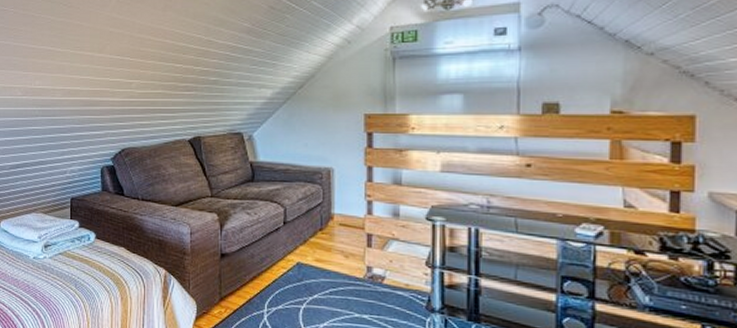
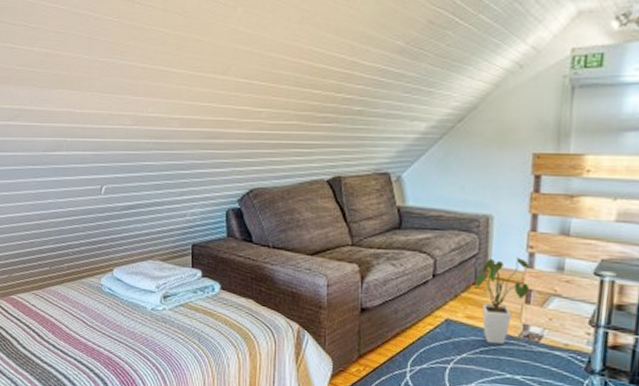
house plant: none [321,205,370,286] -> present [474,258,530,345]

